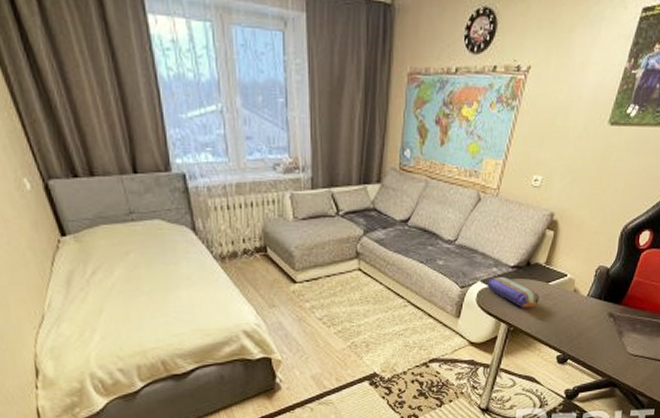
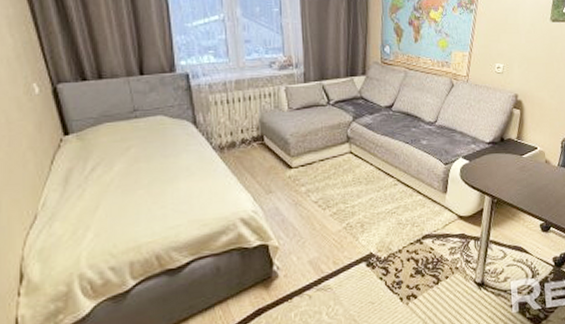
pencil case: present [487,277,539,308] -> none [468,153,516,181]

